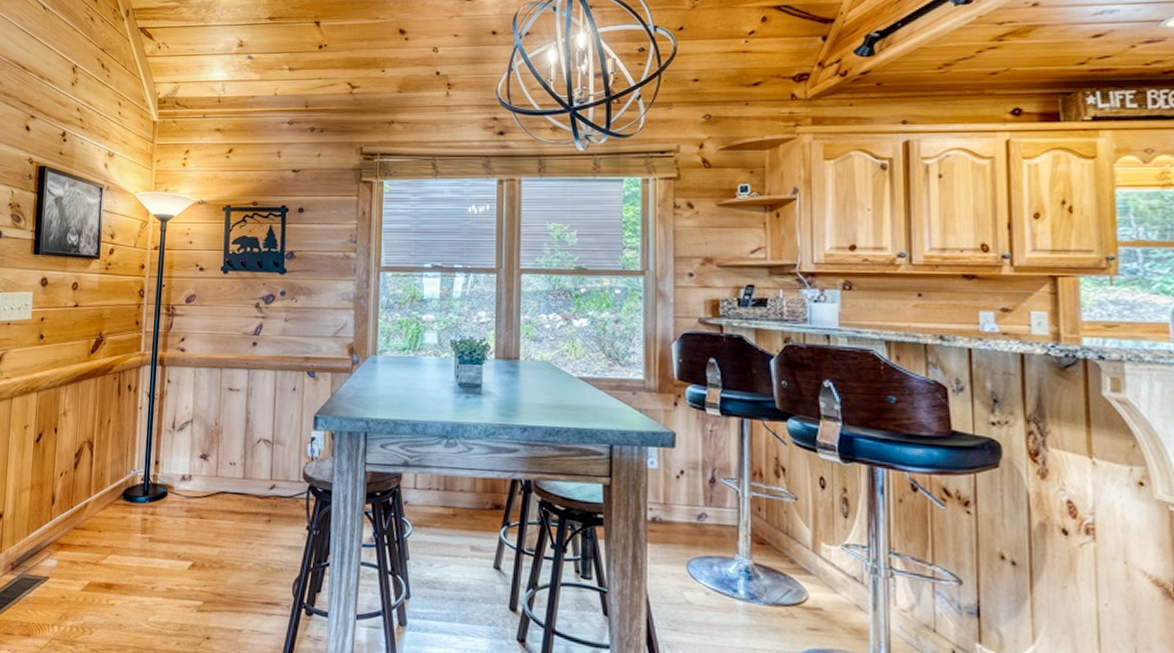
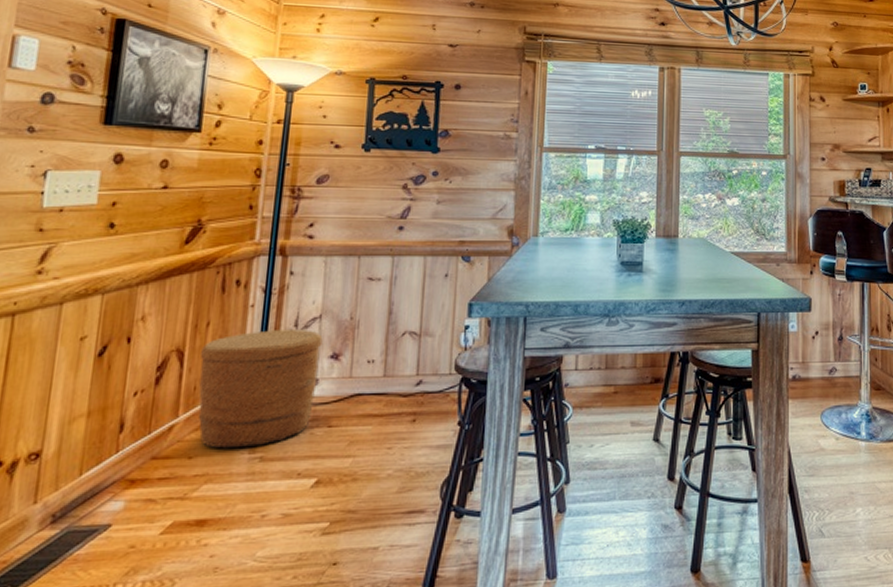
woven basket: none [104,430,194,528] -> present [198,330,323,449]

